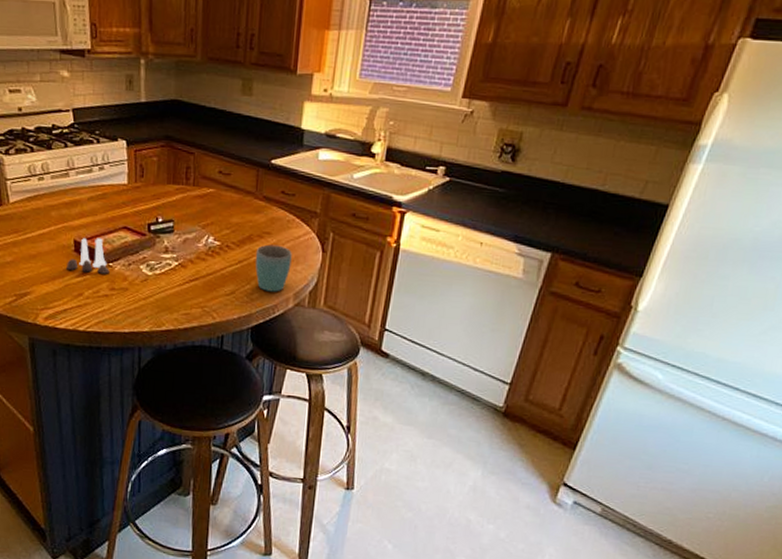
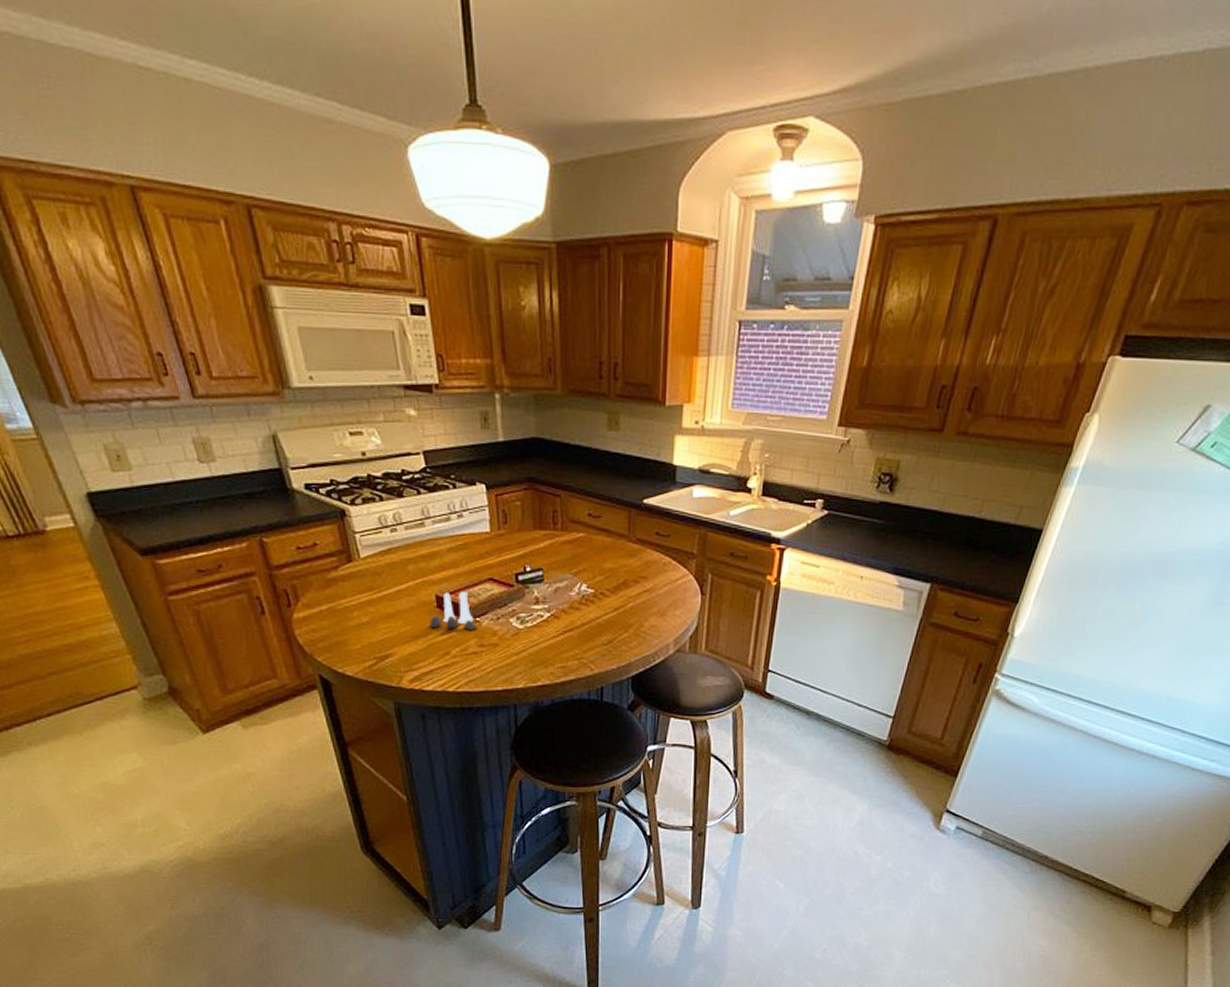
mug: present [255,244,292,292] -> none [631,589,670,639]

